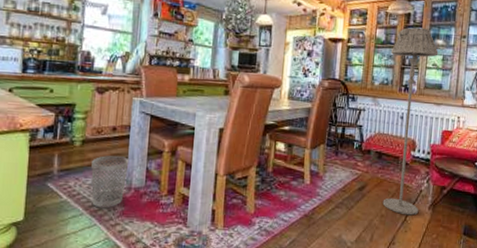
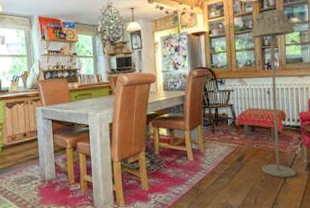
wastebasket: present [91,155,129,207] -> none [11,155,41,199]

